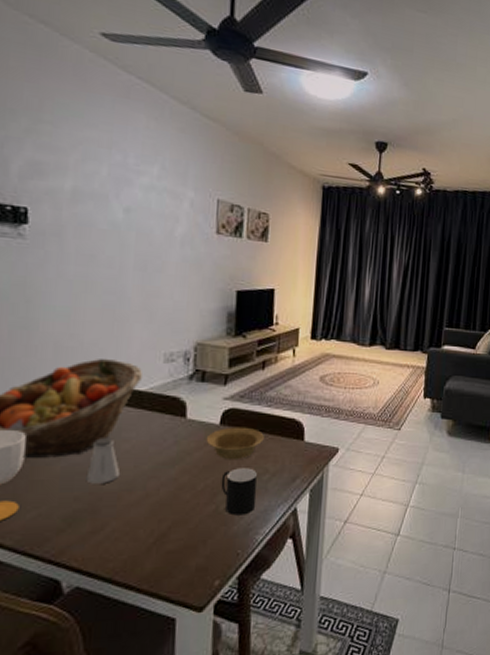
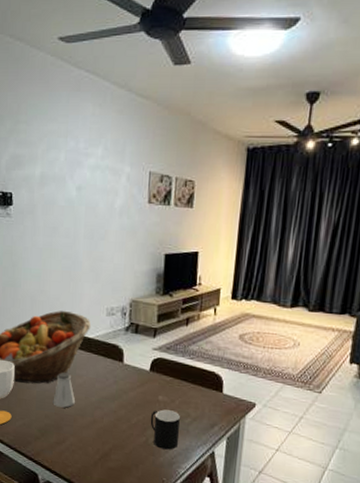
bowl: present [206,427,264,460] -> none [138,374,187,403]

